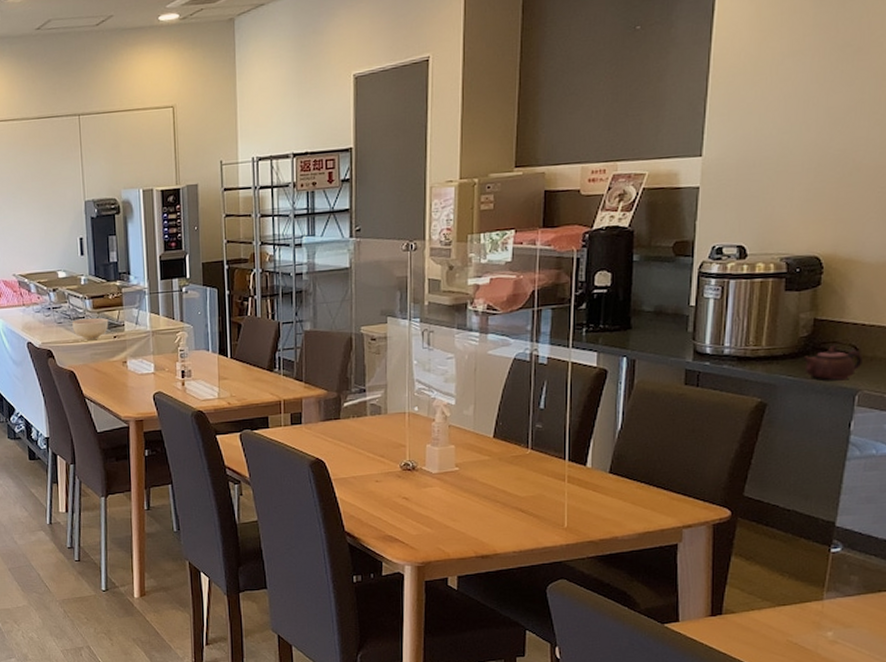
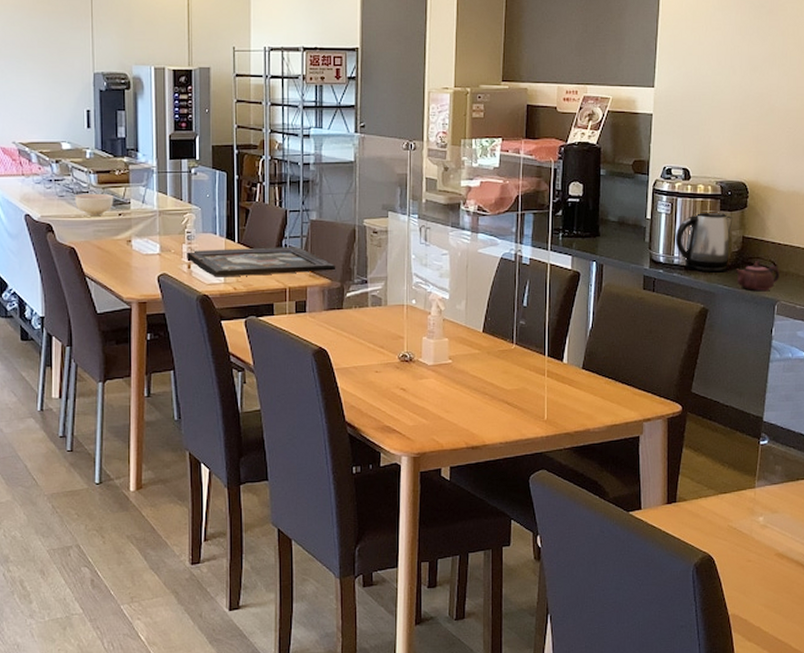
framed painting: none [180,358,332,393] -> present [187,247,336,277]
kettle: none [727,291,802,363] -> present [676,211,733,273]

